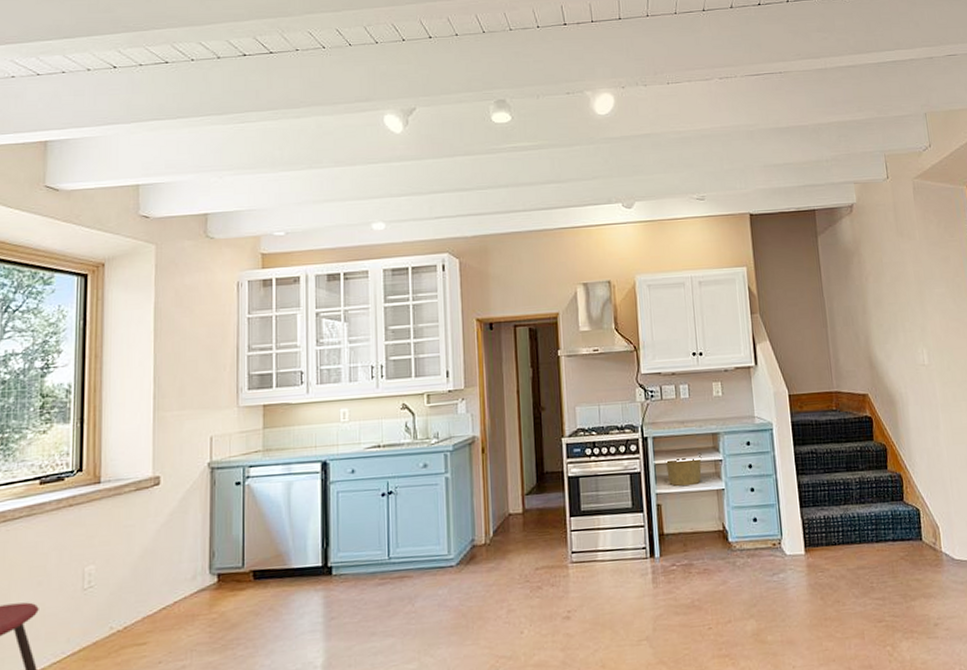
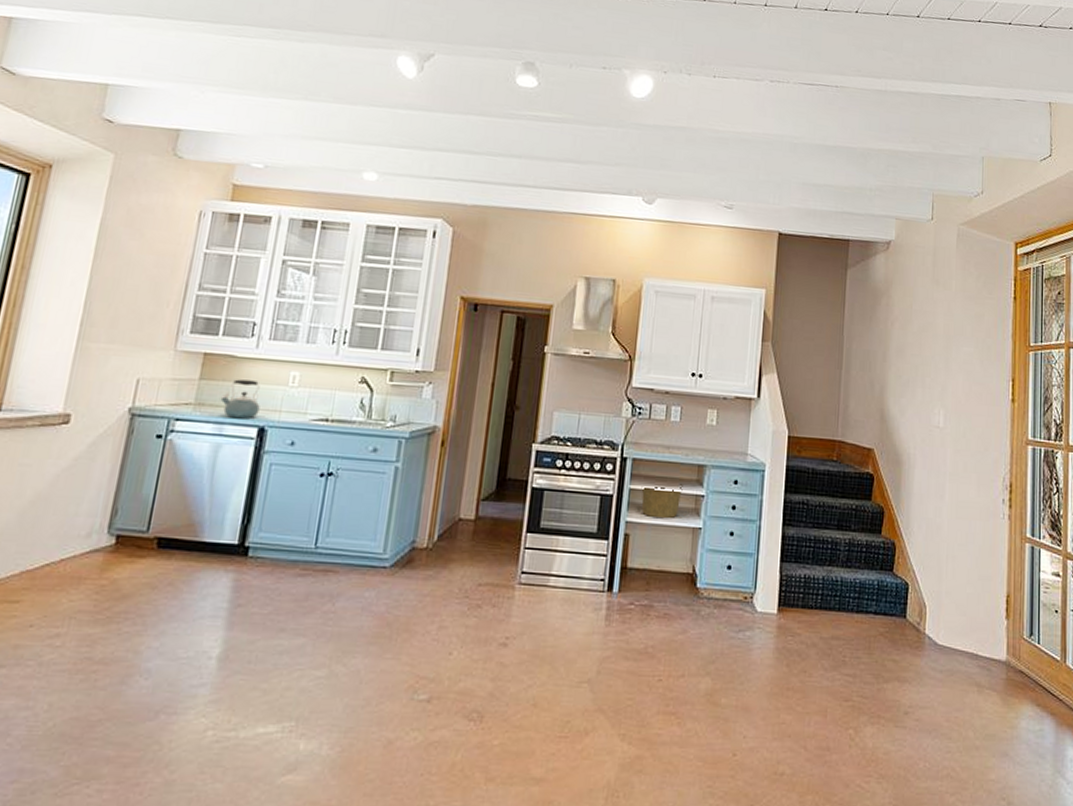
kettle: none [284,422,319,458] -> present [220,379,260,419]

